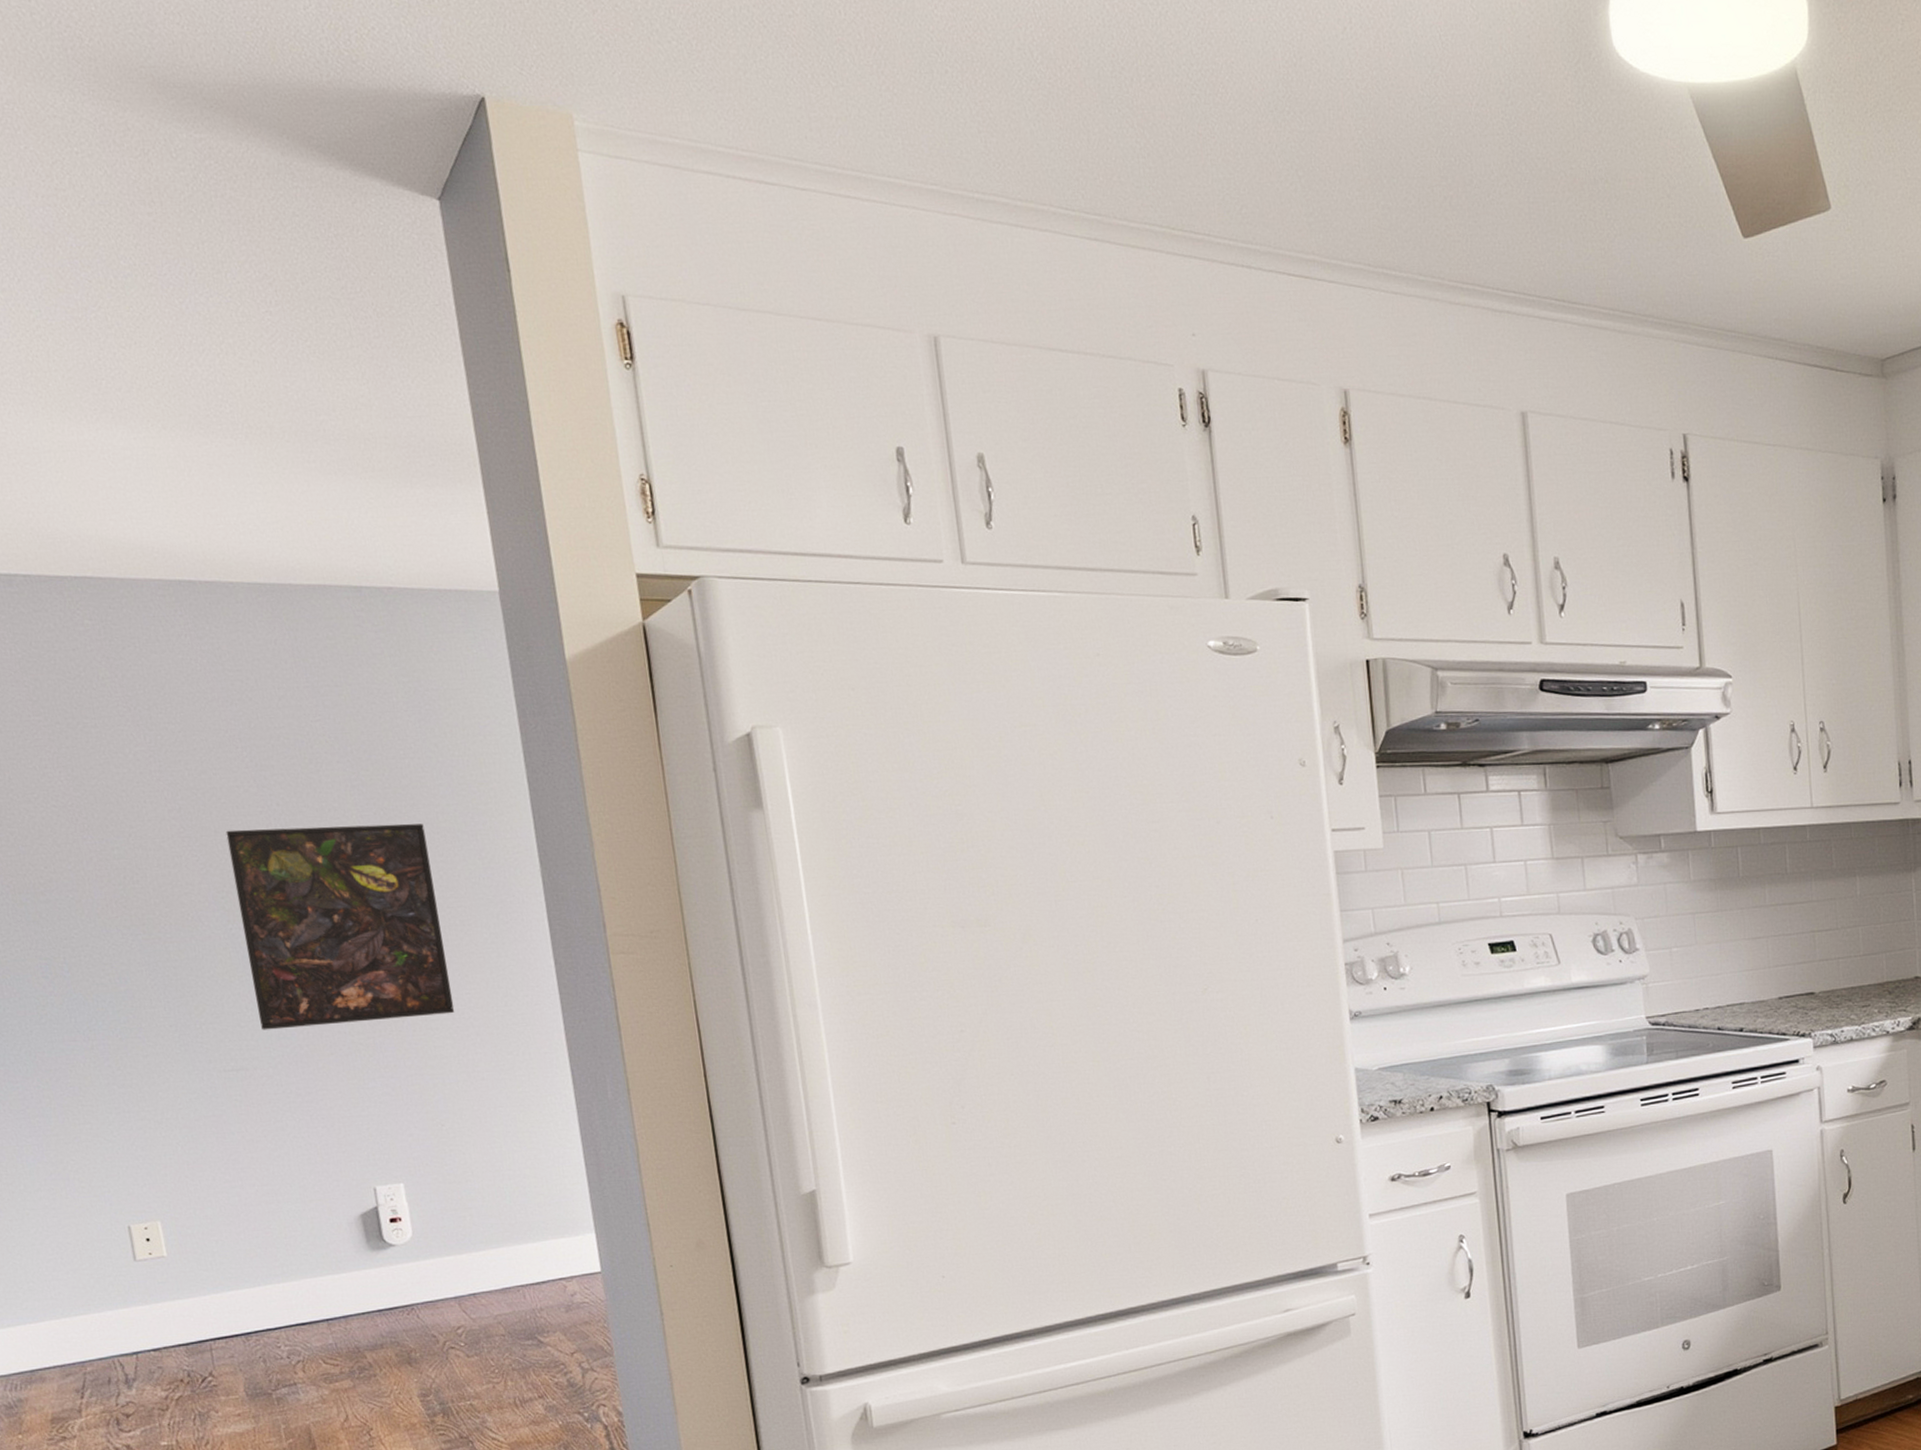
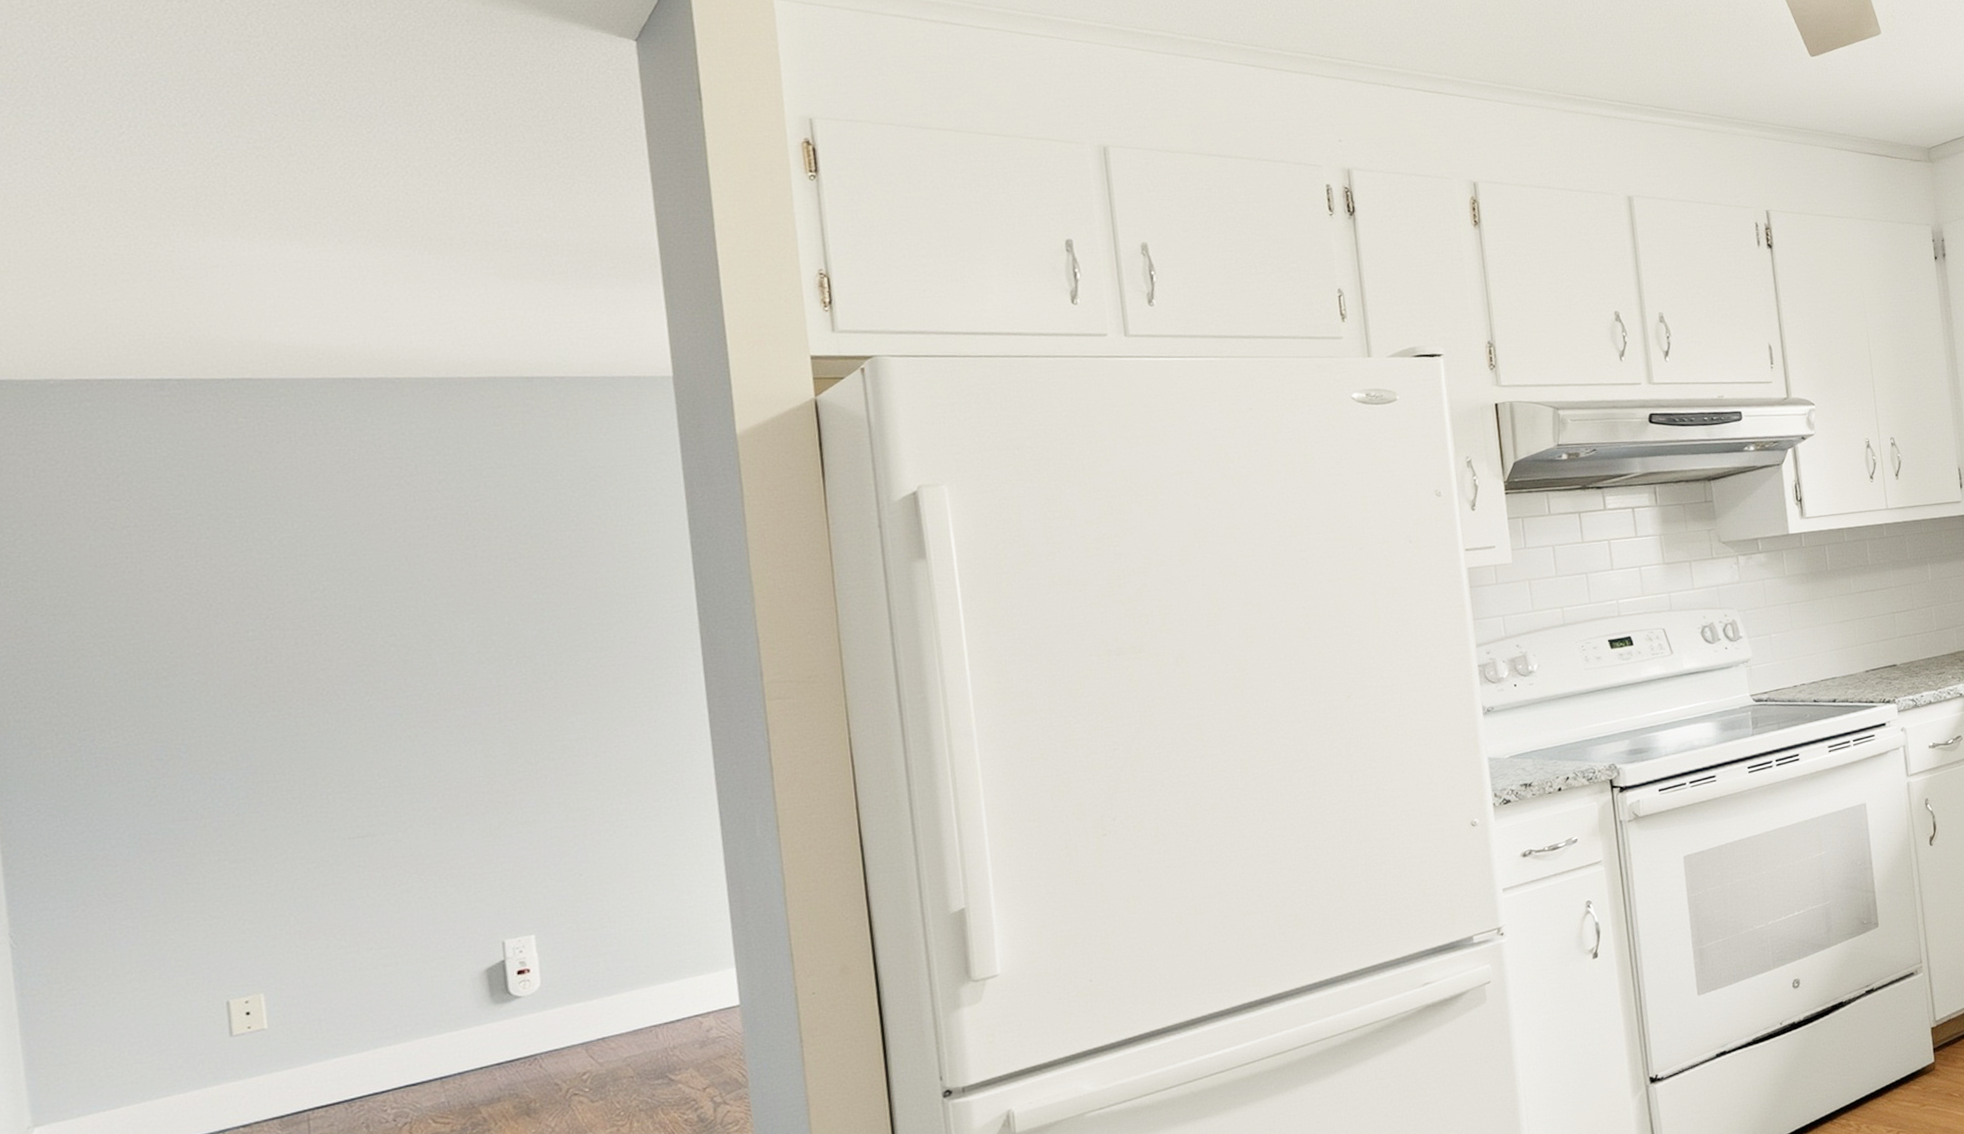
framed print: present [225,824,455,1030] -> none [371,590,602,796]

